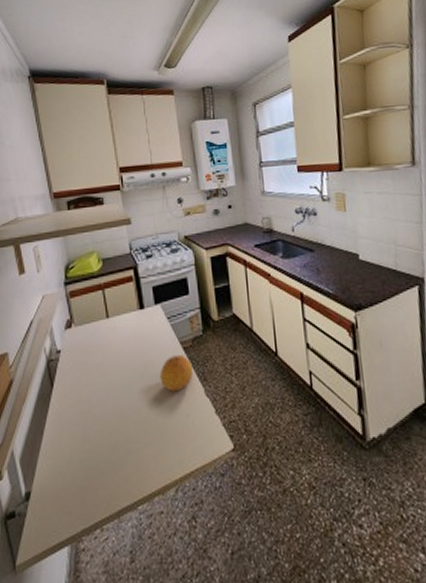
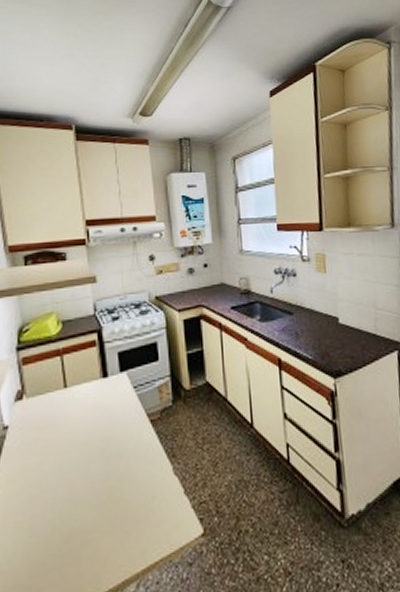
fruit: present [160,355,194,392] -> none [123,429,161,471]

